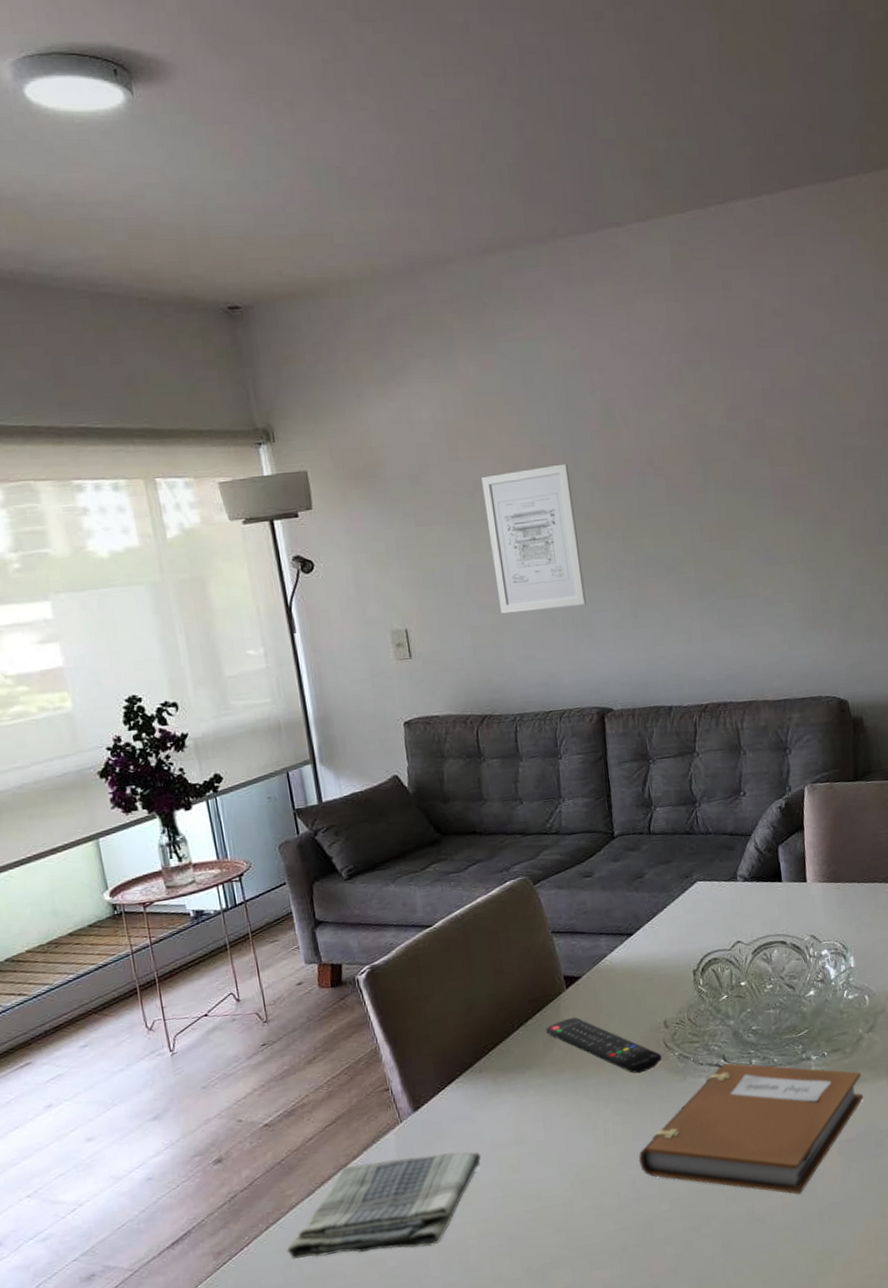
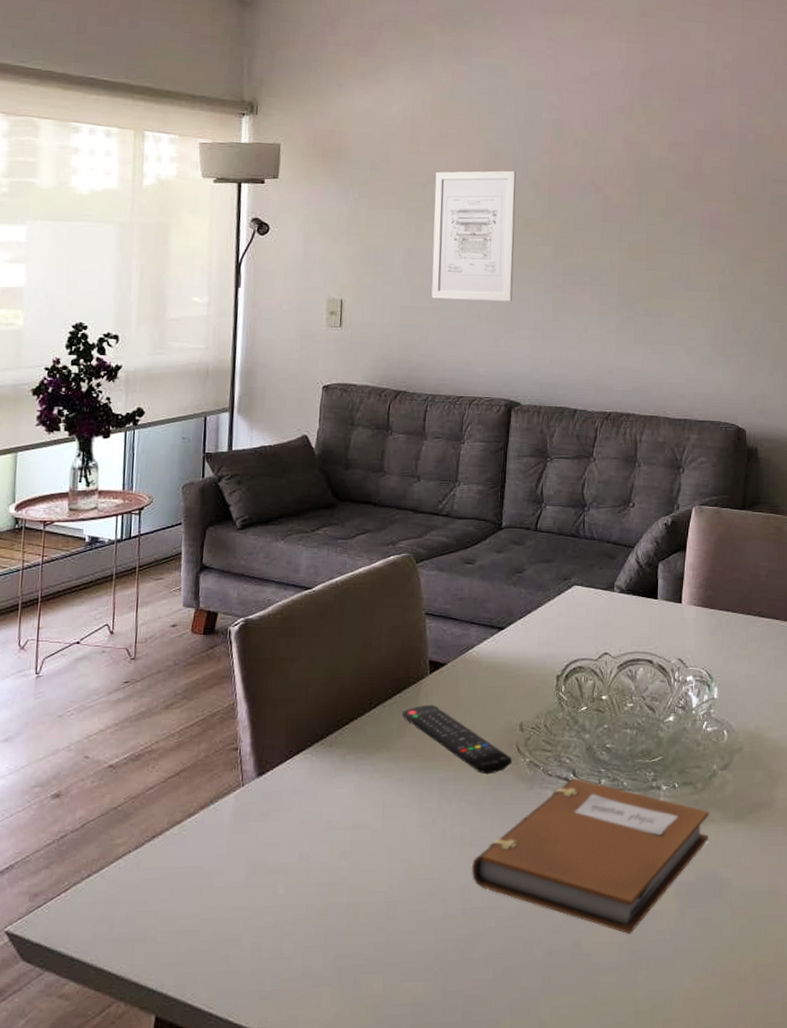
dish towel: present [286,1151,481,1259] -> none [102,823,315,925]

